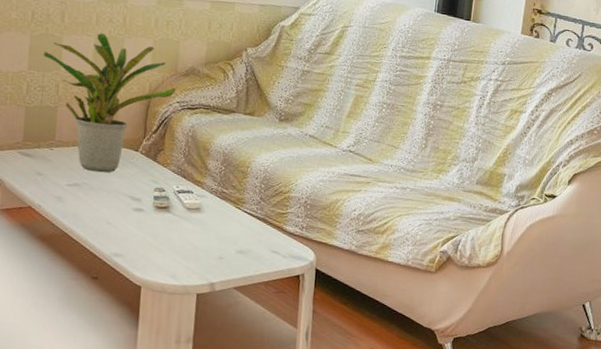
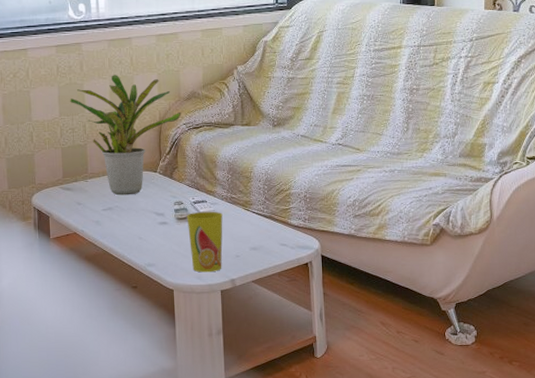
cup: none [167,202,210,272] -> present [186,211,223,273]

